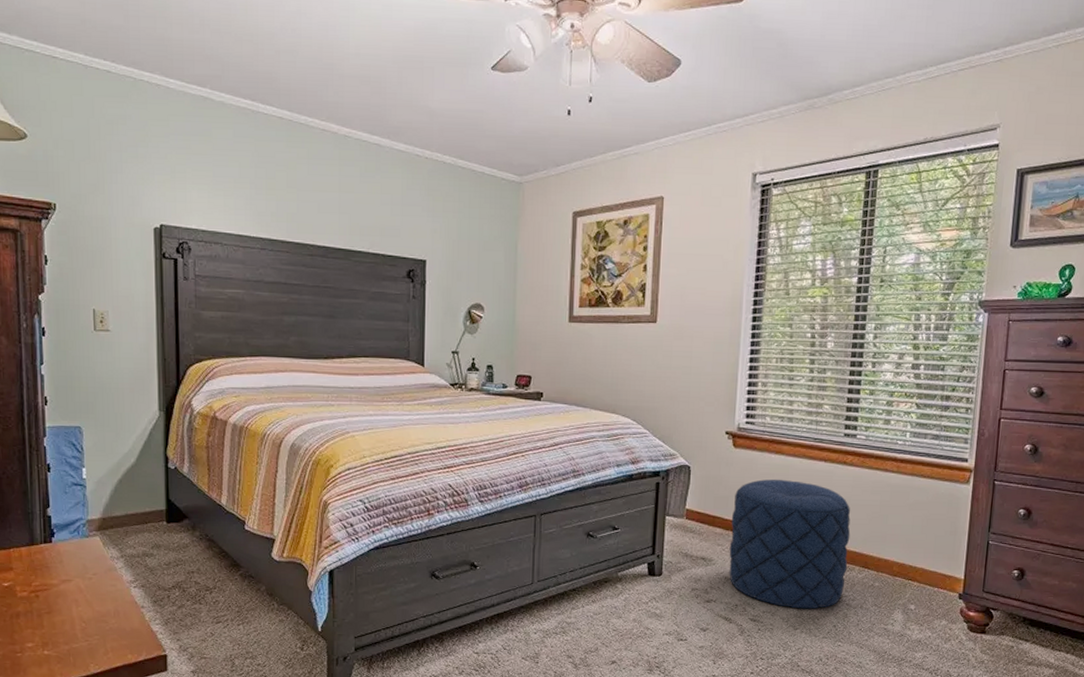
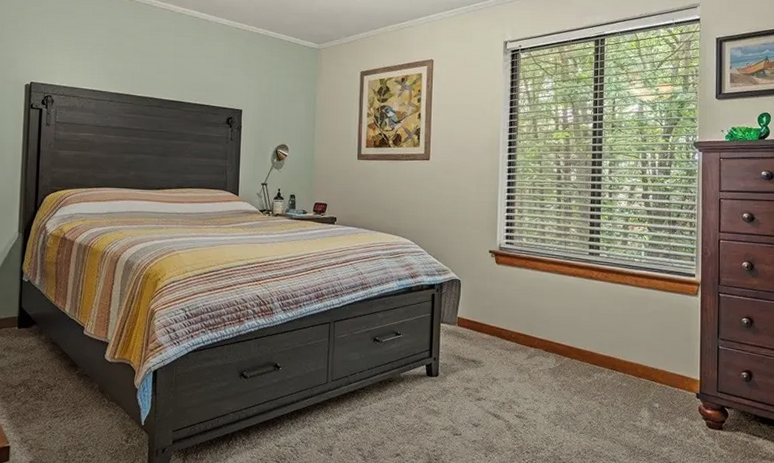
pouf: present [729,479,851,609] -> none [495,291,599,407]

